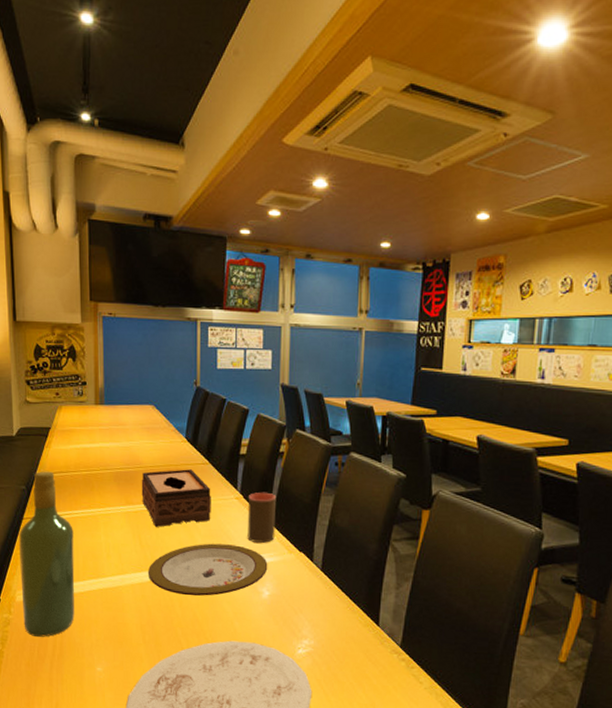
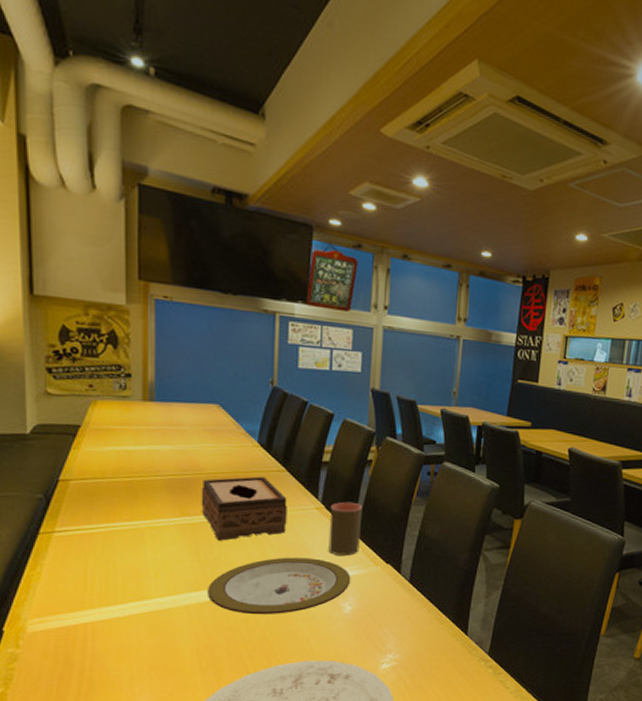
wine bottle: present [19,471,75,637] -> none [32,476,110,672]

